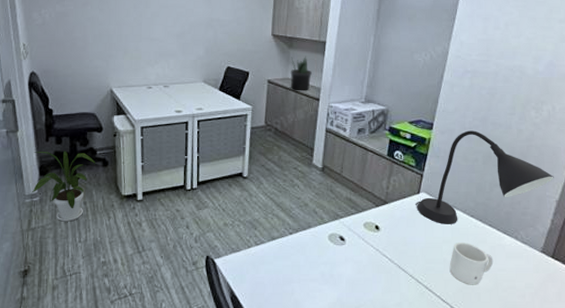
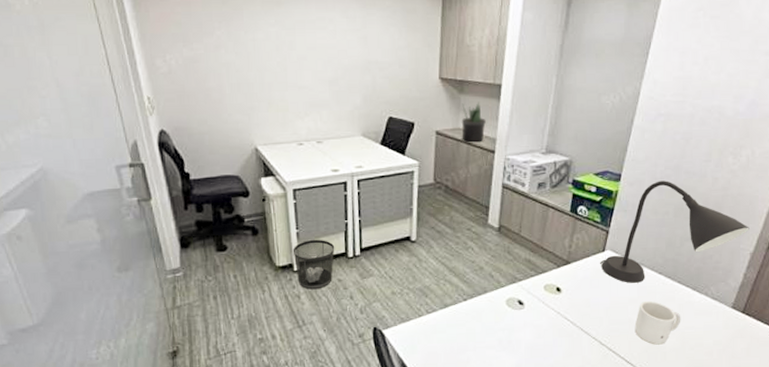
house plant: present [32,151,95,222] -> none [171,219,244,298]
waste bin: none [137,172,175,218] -> present [292,239,335,290]

